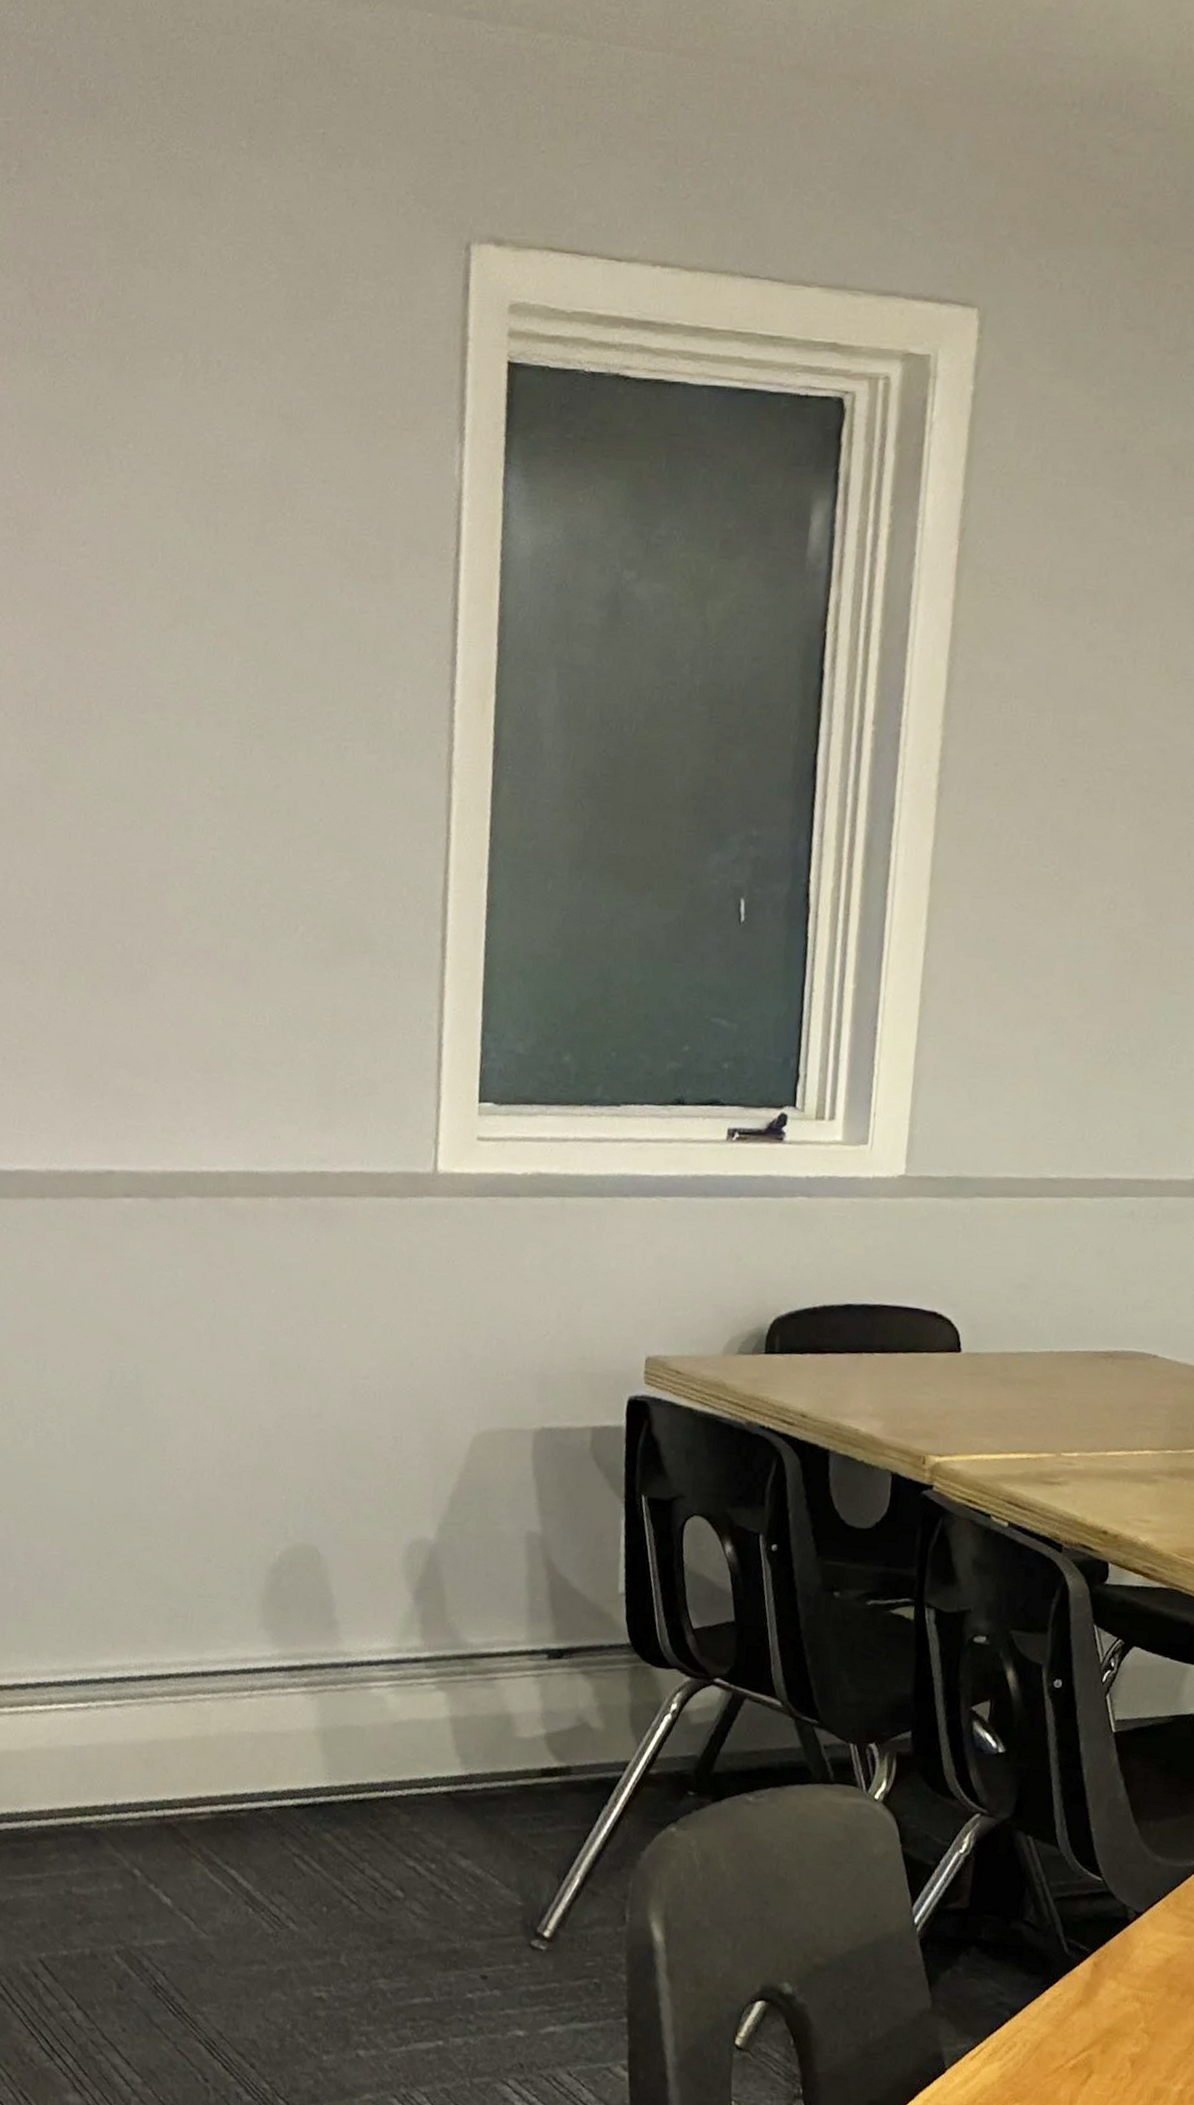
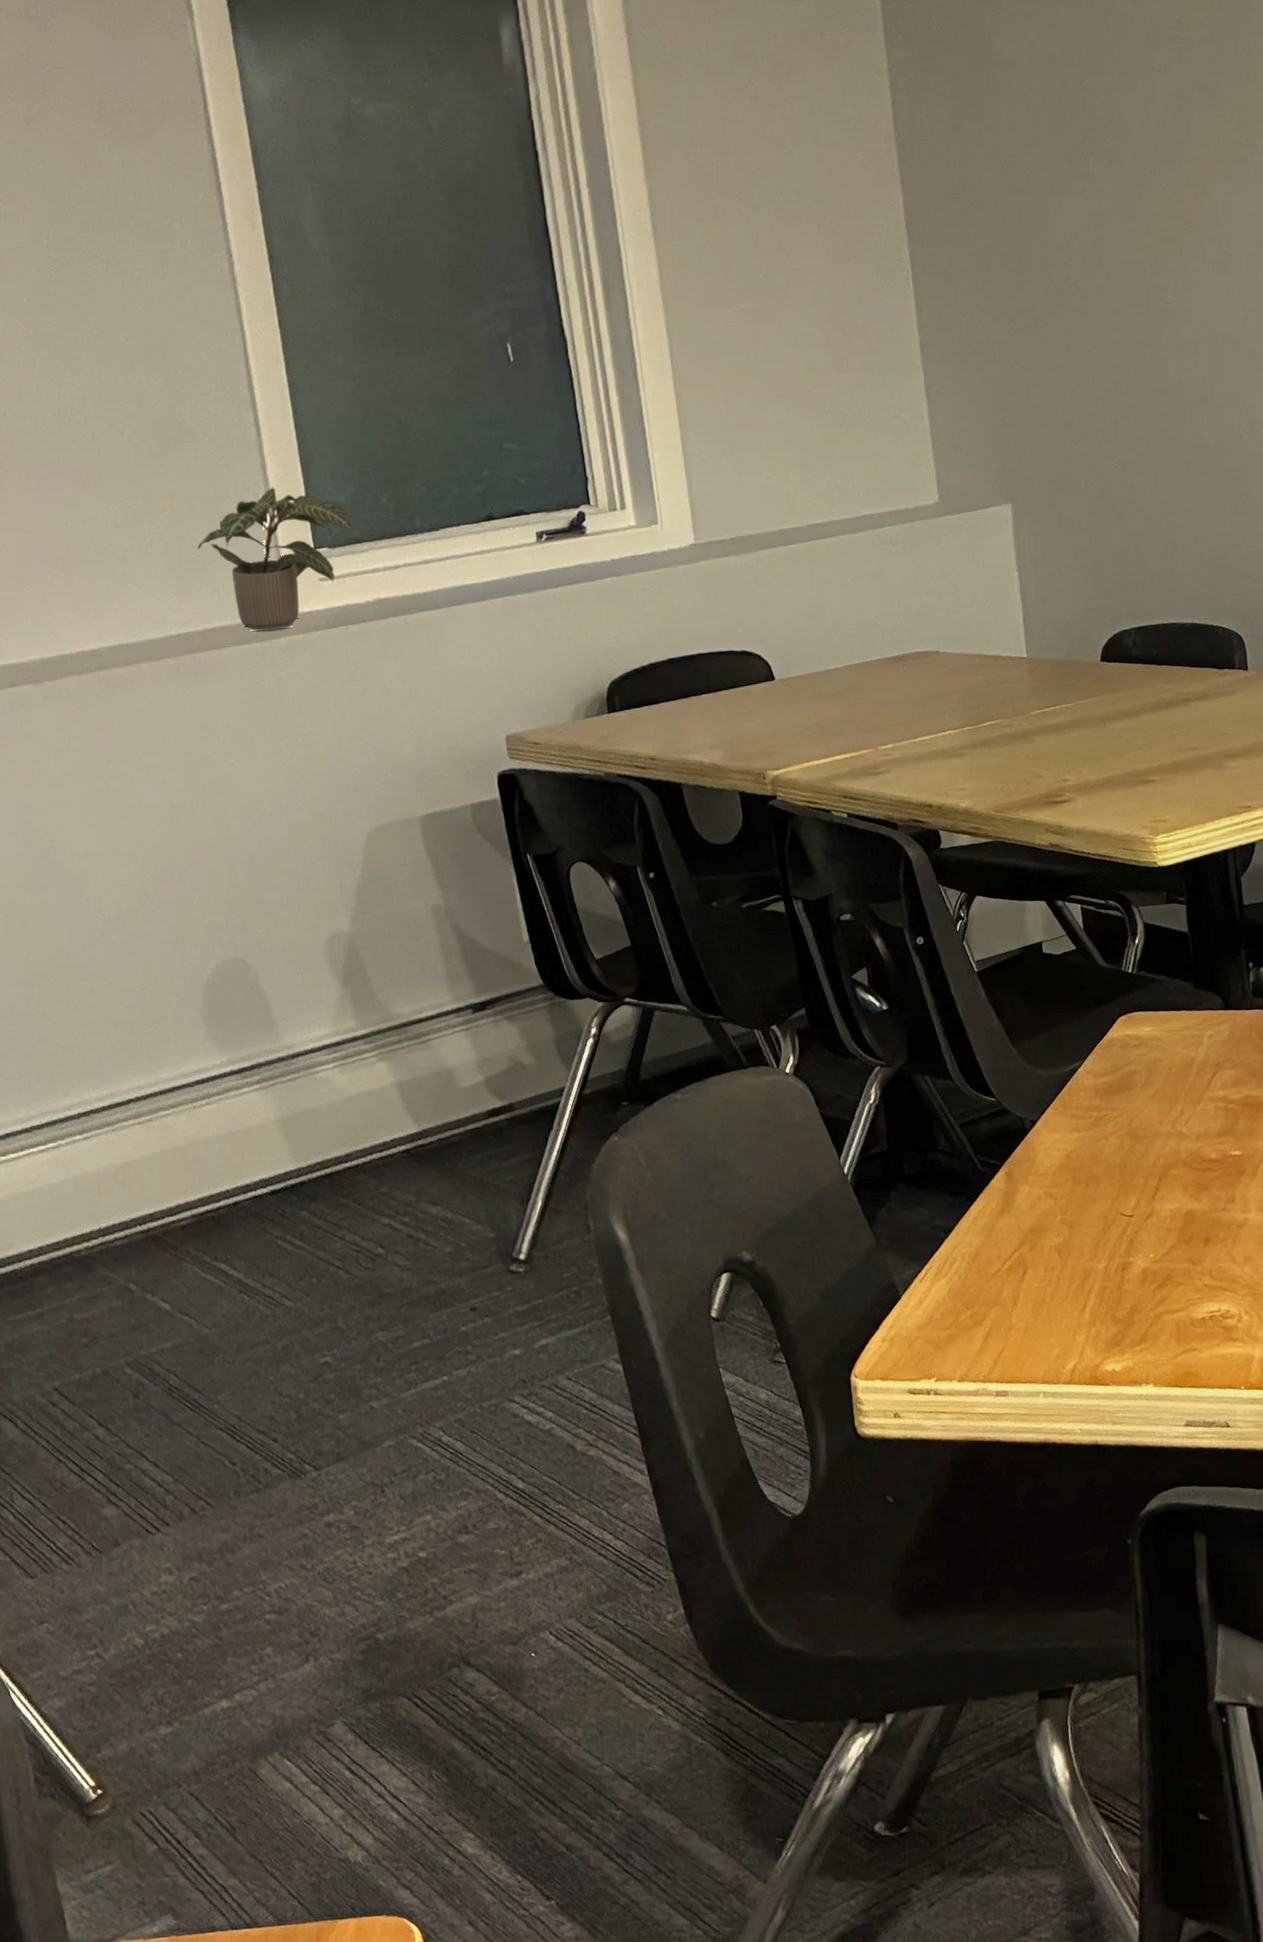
potted plant: none [353,1021,526,1188] -> present [198,486,353,632]

